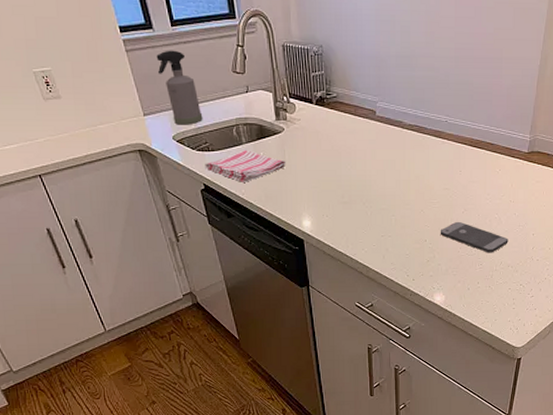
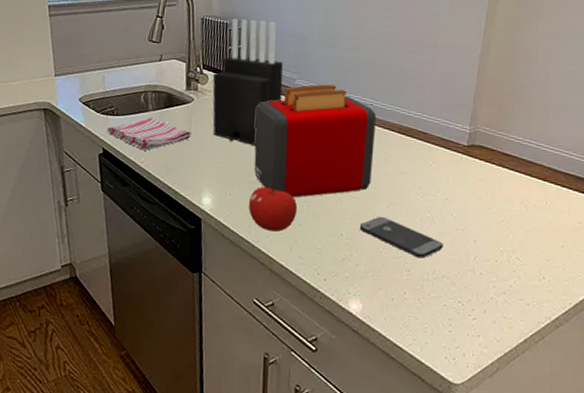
spray bottle: present [156,50,203,125] -> none [76,16,113,88]
knife block: none [299,43,366,168] -> present [212,18,283,145]
toaster: none [342,104,451,213] -> present [254,84,377,198]
fruit: none [344,201,387,244] -> present [248,182,298,232]

